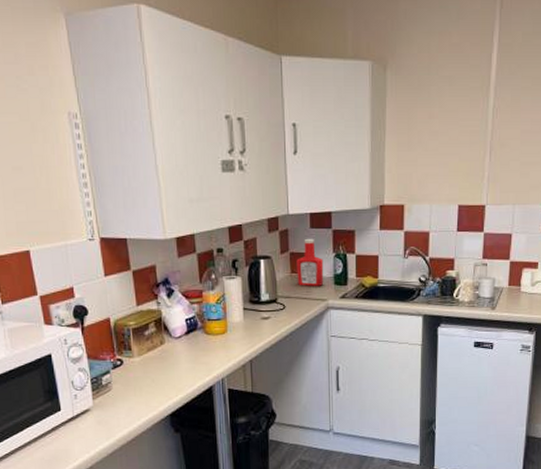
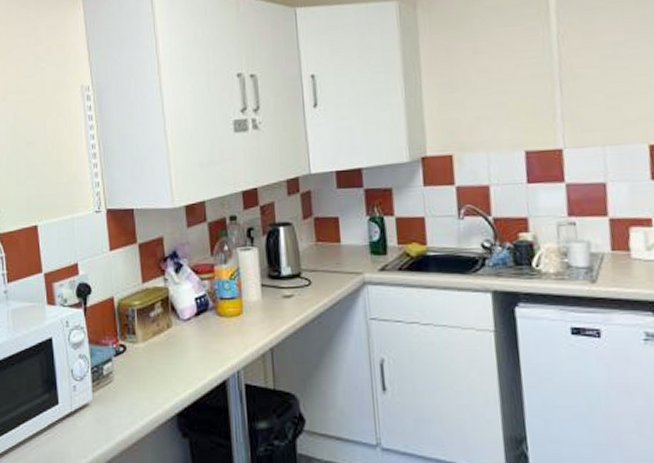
ketchup bottle: present [296,238,324,286] -> none [322,199,358,257]

